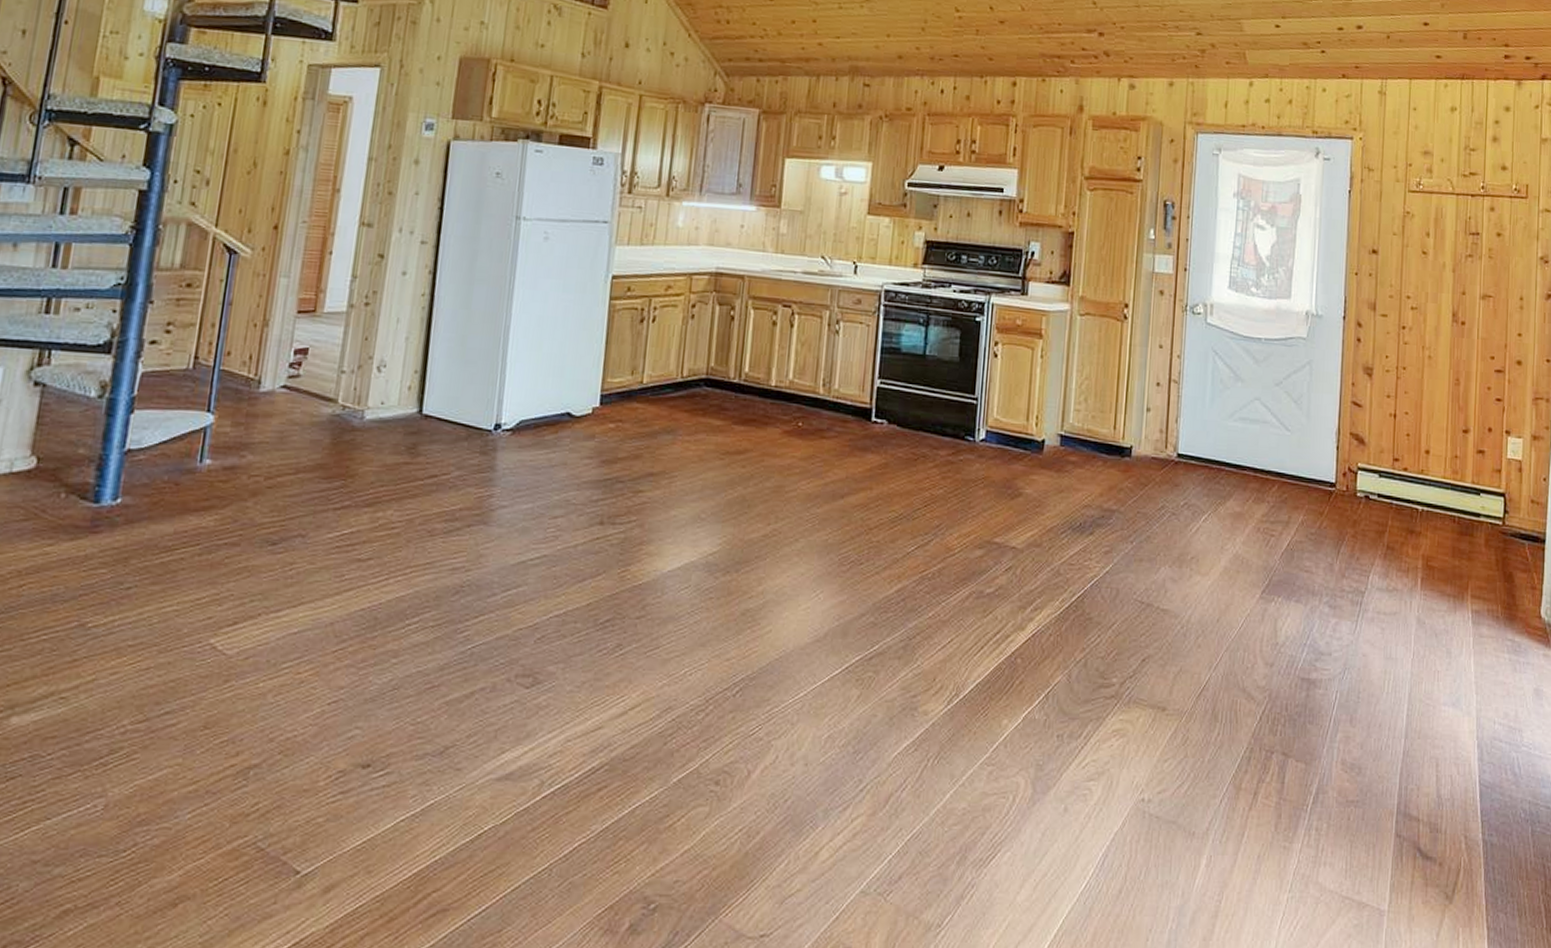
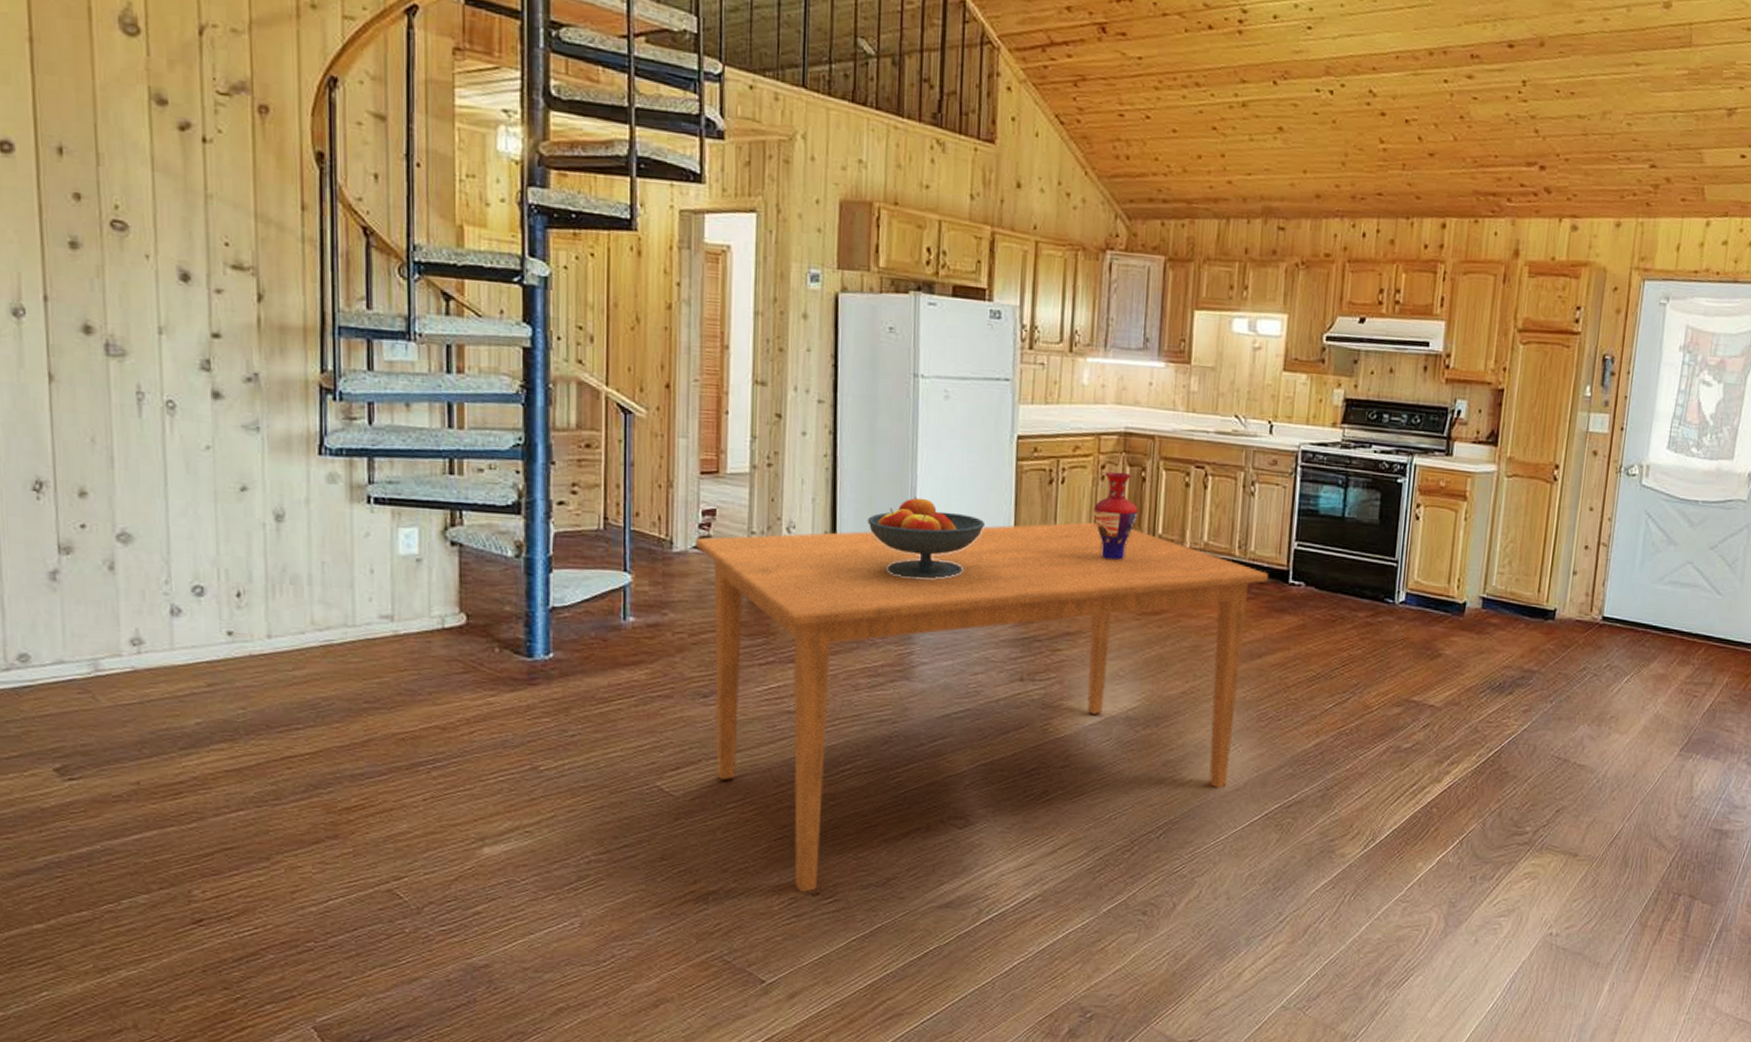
dining table: none [275,360,852,764] -> present [696,522,1268,892]
fruit bowl: none [458,334,576,418] -> present [867,496,986,579]
vase: none [681,310,726,399] -> present [1093,471,1138,561]

